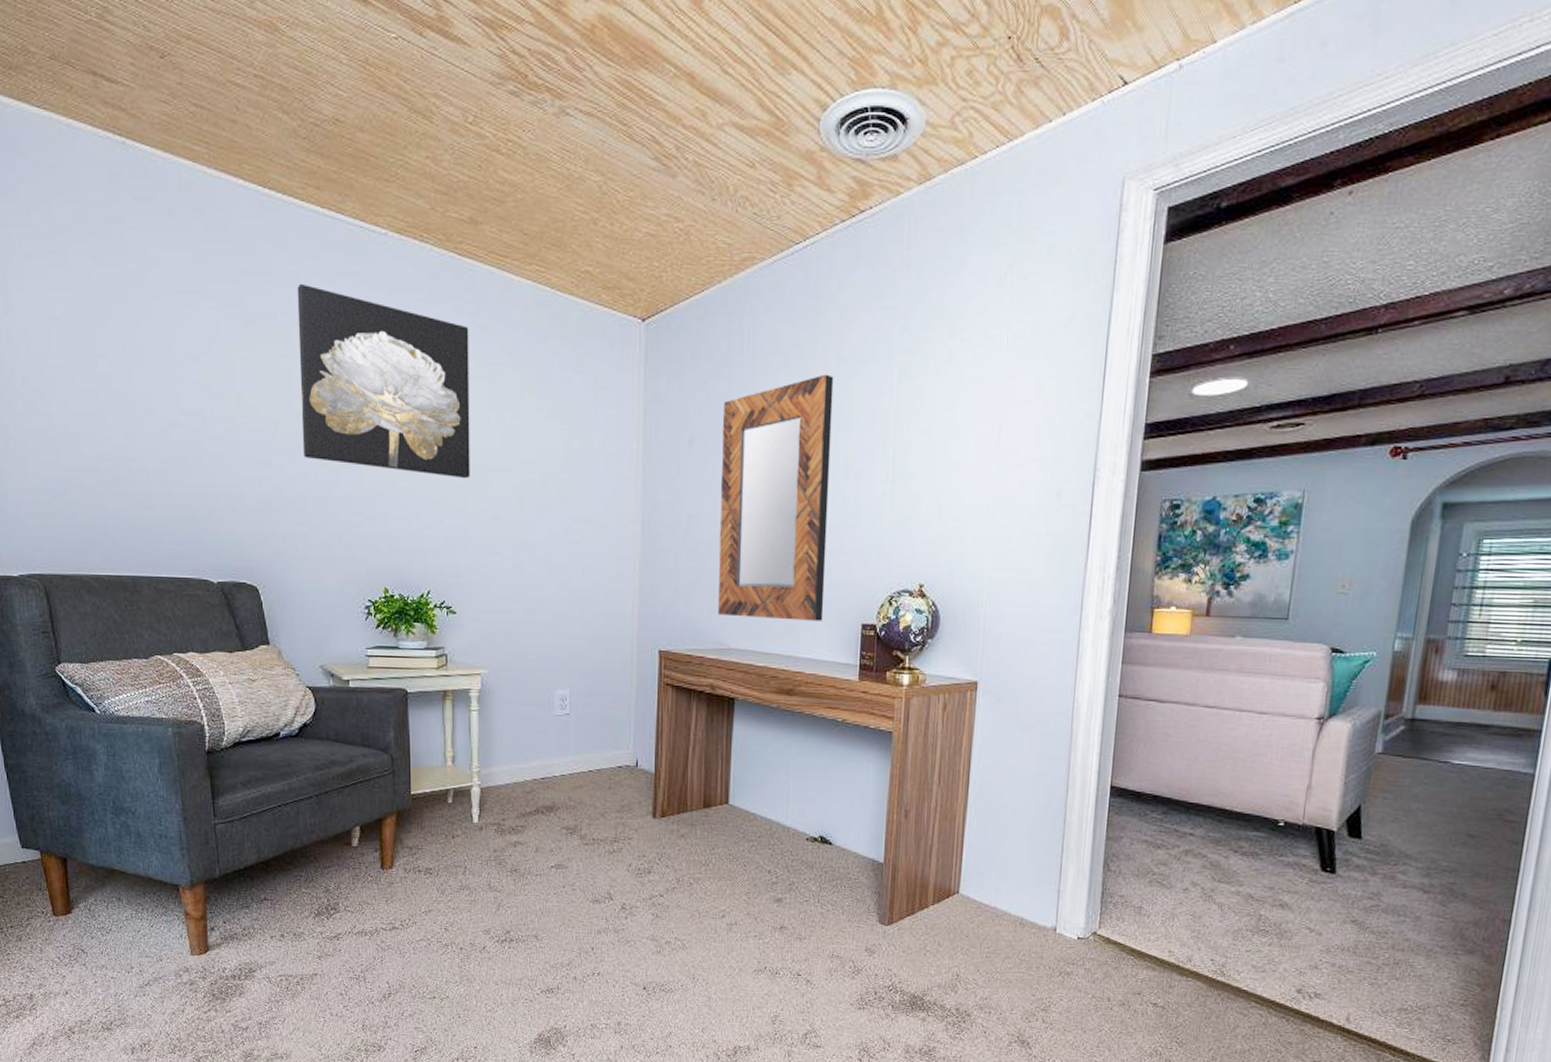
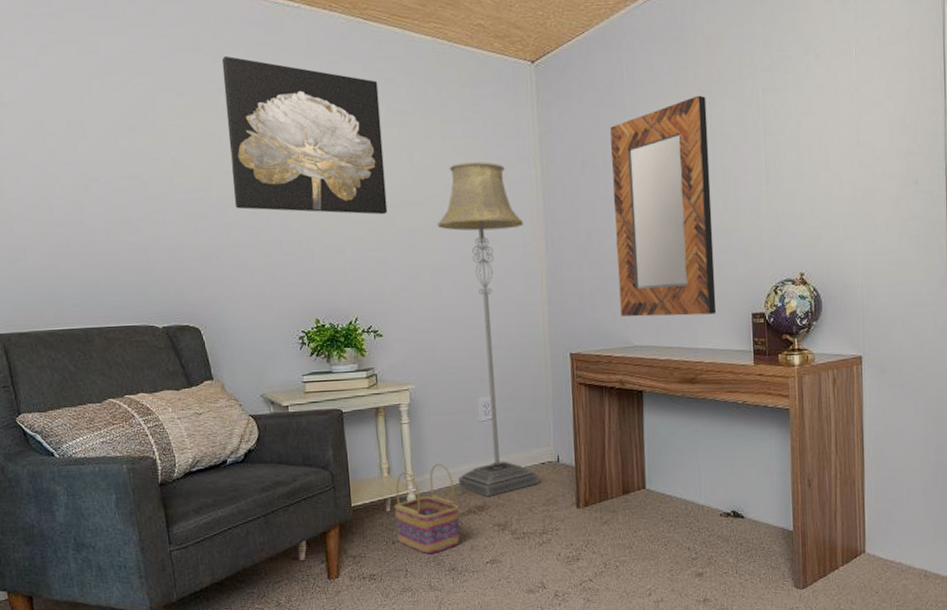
basket: none [456,757,526,853] -> present [394,464,460,555]
floor lamp: none [524,428,618,798] -> present [437,162,540,497]

